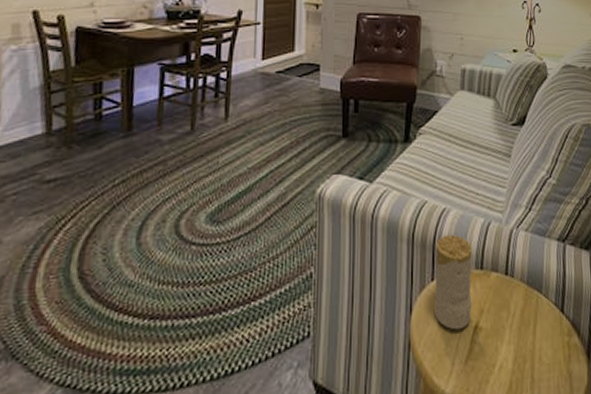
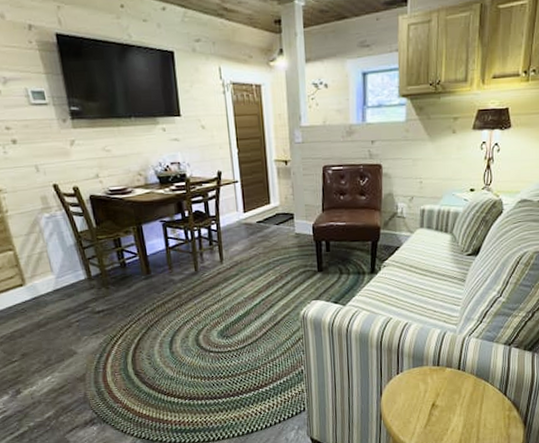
candle: present [434,235,472,330] -> none [399,342,430,407]

